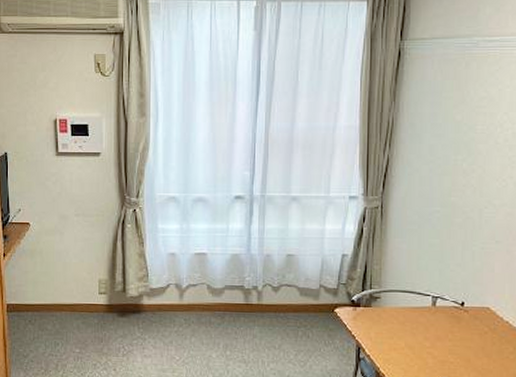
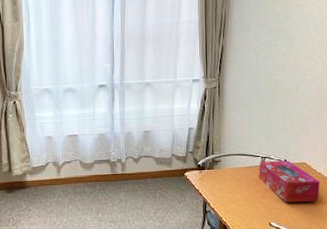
tissue box: none [428,301,507,358] -> present [259,160,320,203]

